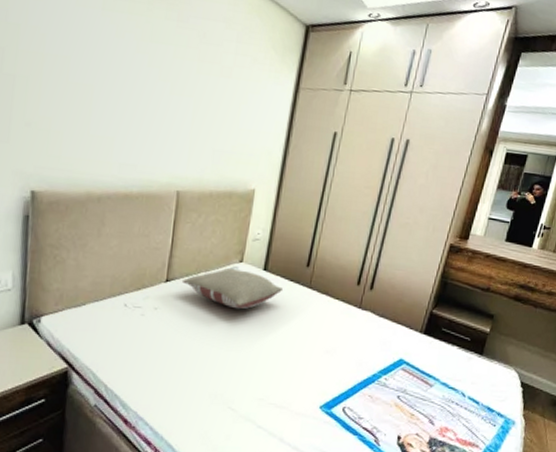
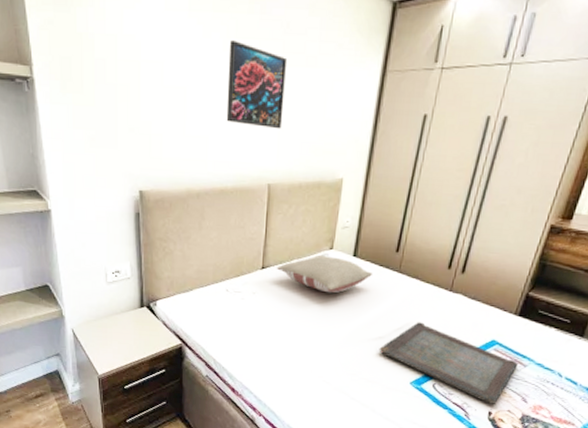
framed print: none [135,43,203,136] -> present [226,40,288,129]
serving tray: none [288,340,425,429] -> present [379,322,518,405]

